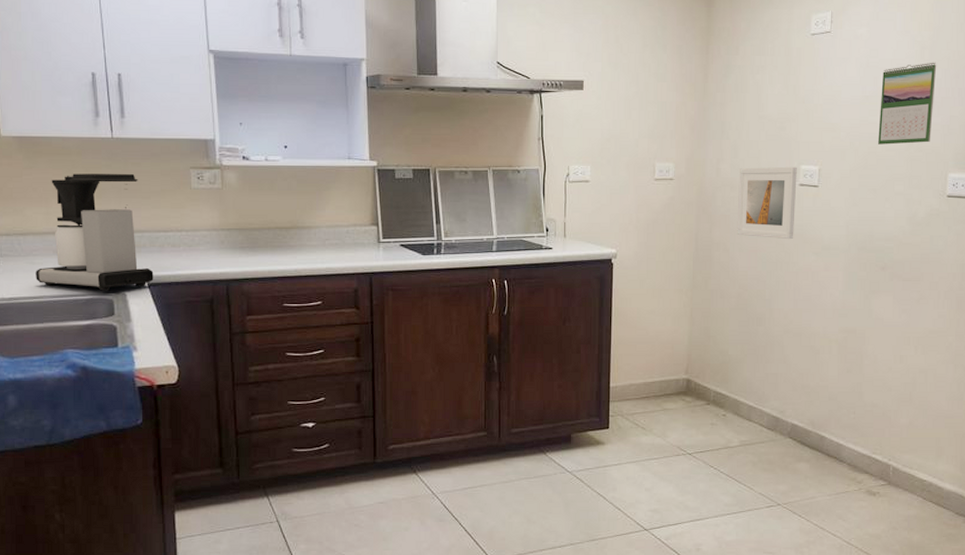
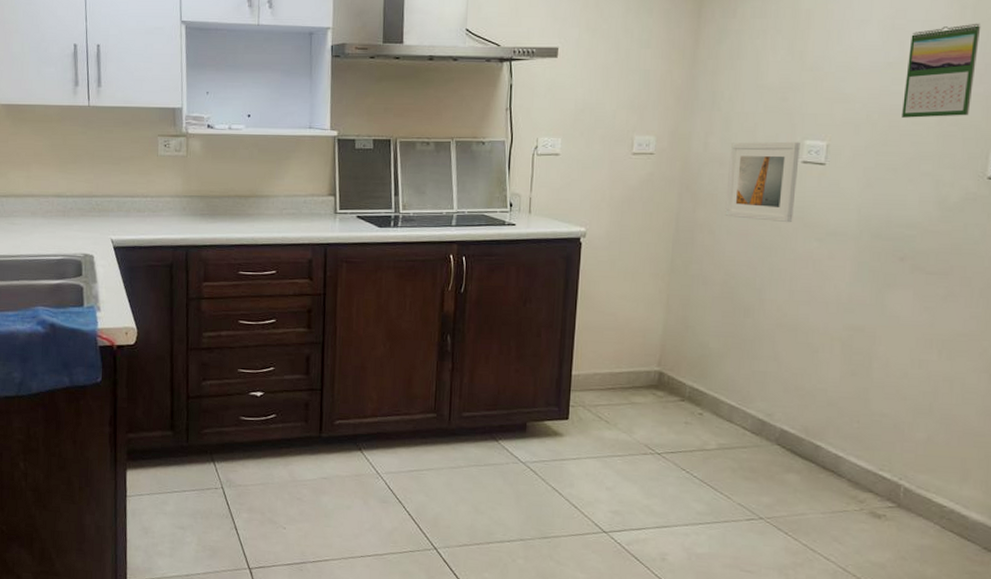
coffee maker: present [36,174,154,291] -> none [15,140,119,253]

